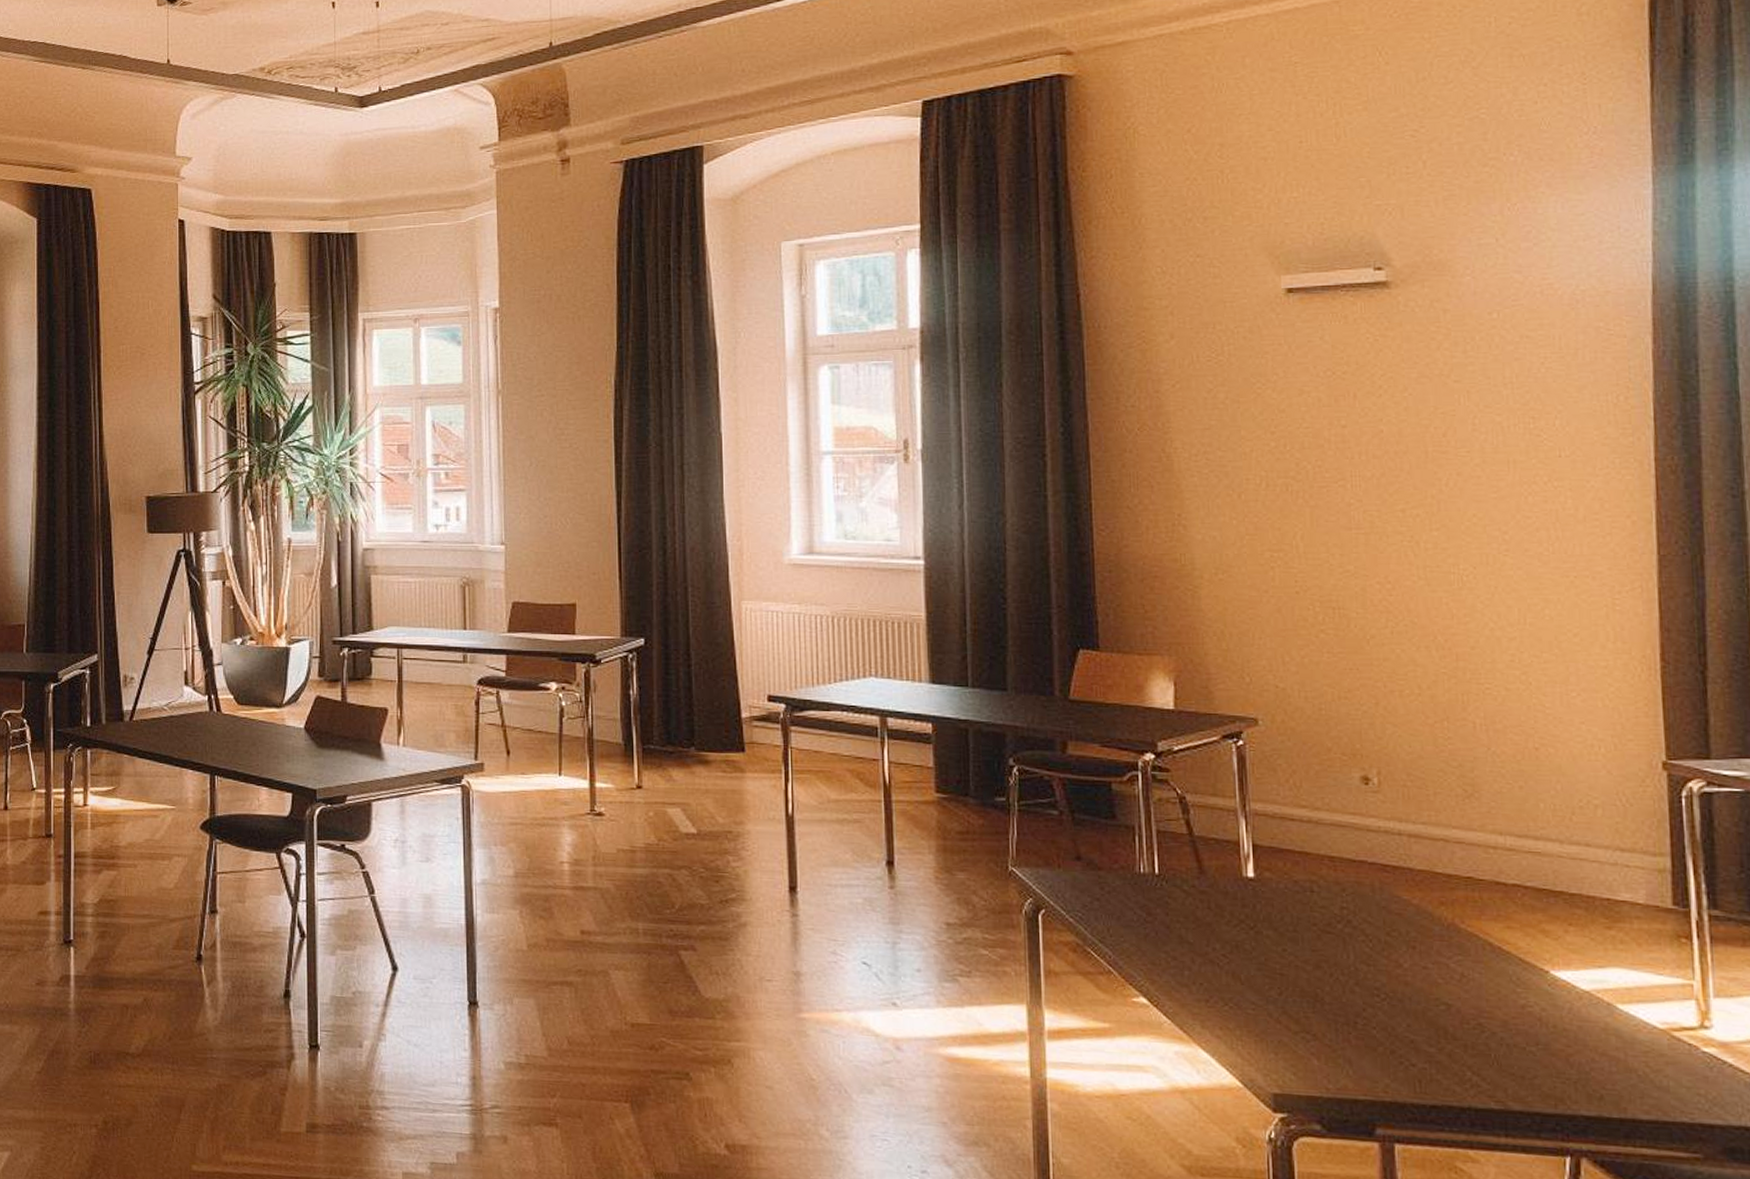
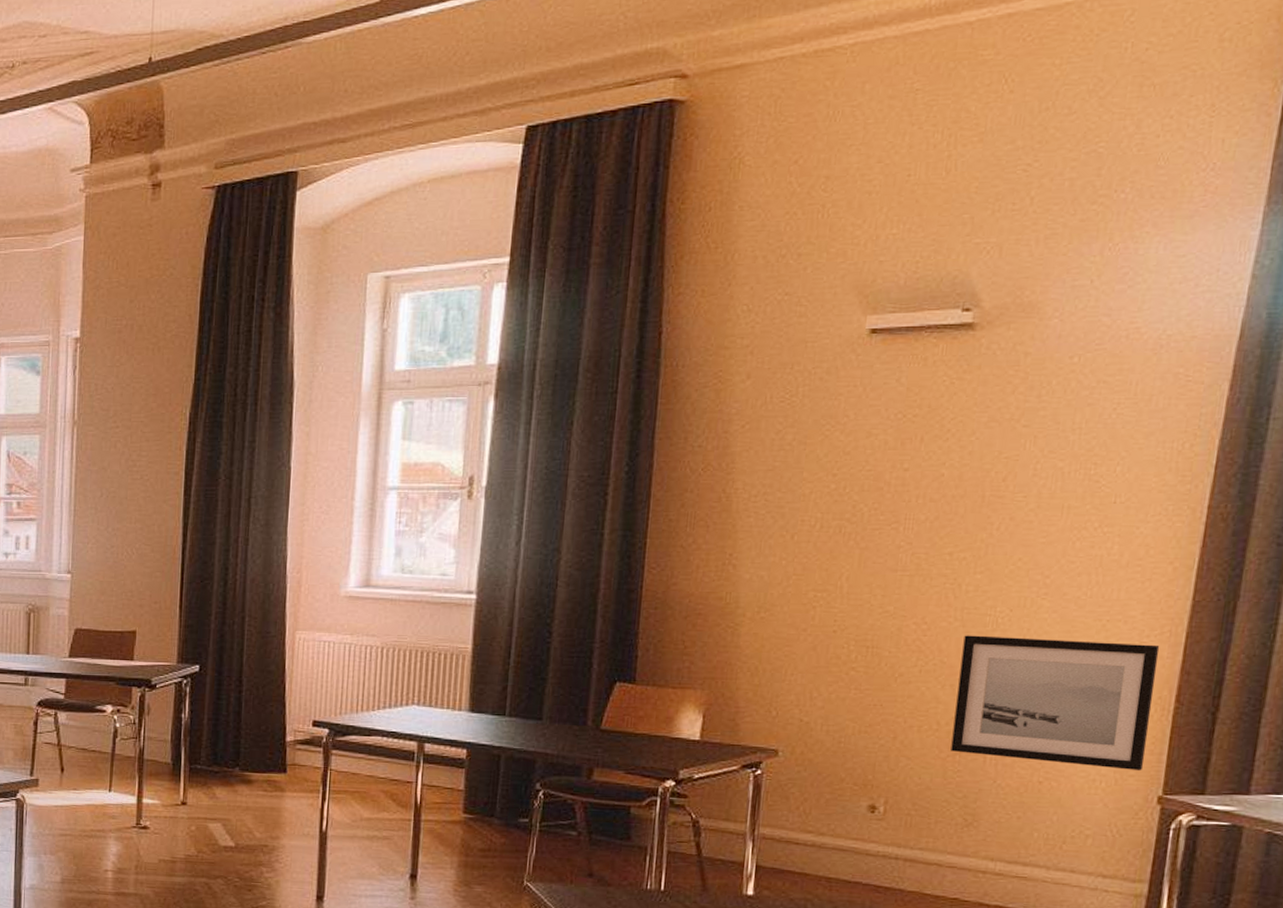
wall art: none [1431,594,1641,735] -> present [950,635,1160,771]

